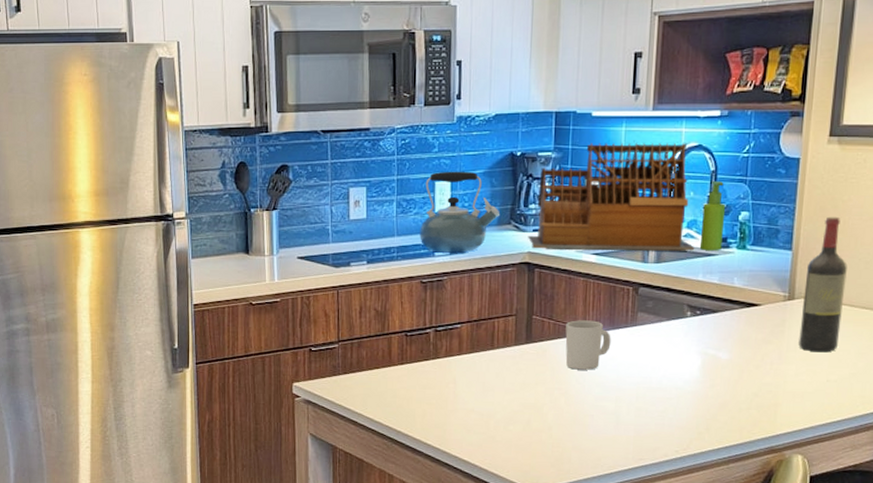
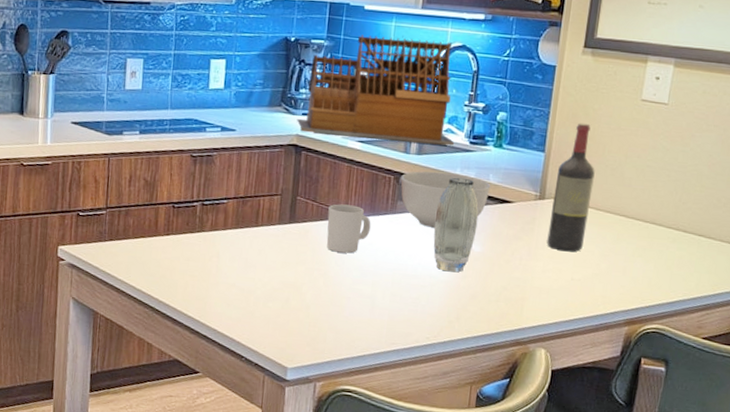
kettle: present [420,171,501,253] -> none [192,50,272,131]
bowl: none [640,279,736,337] -> present [400,171,491,228]
vase: none [677,283,724,382] -> present [433,177,479,273]
soap dispenser: present [700,181,726,250] -> none [460,81,486,147]

